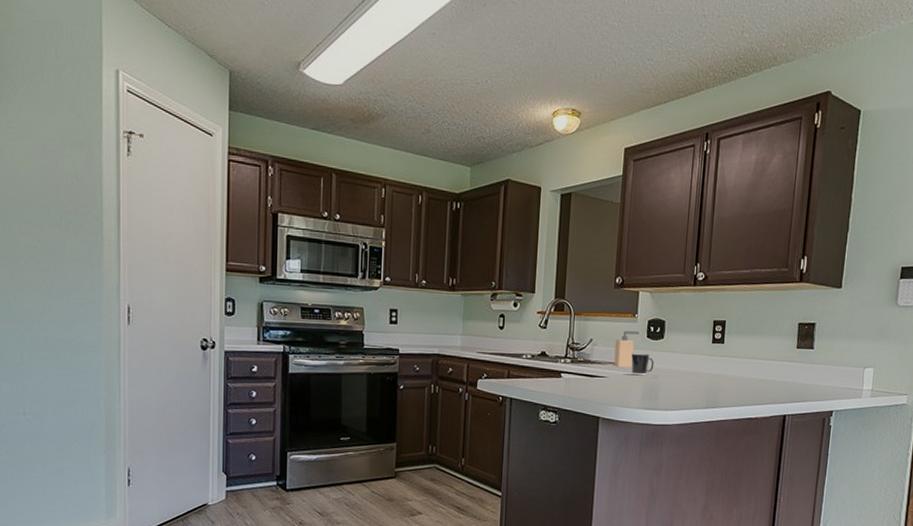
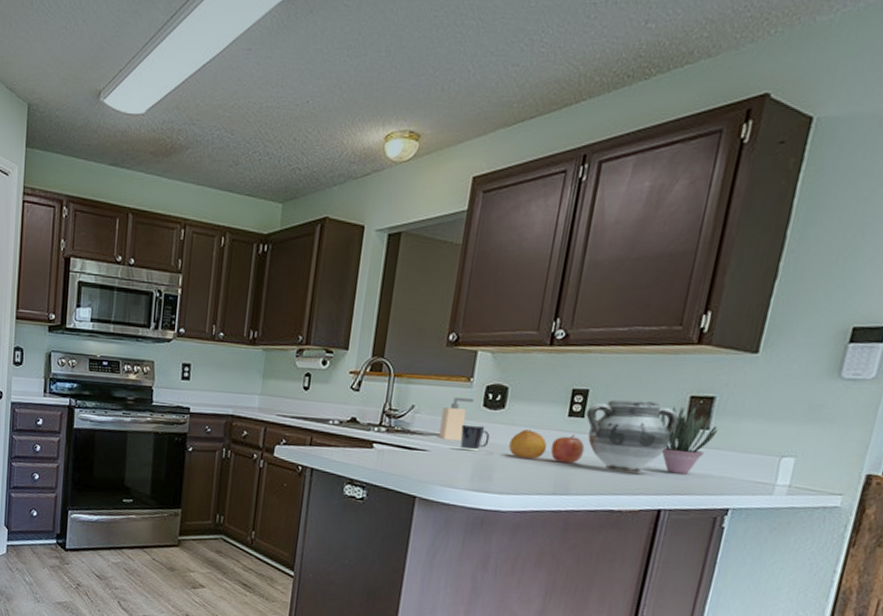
fruit: none [669,355,698,380] -> present [508,429,547,460]
fruit: none [701,357,727,382] -> present [550,434,585,464]
ceramic pot: none [725,327,792,388] -> present [586,399,679,475]
potted plant: none [779,331,820,386] -> present [660,406,719,475]

